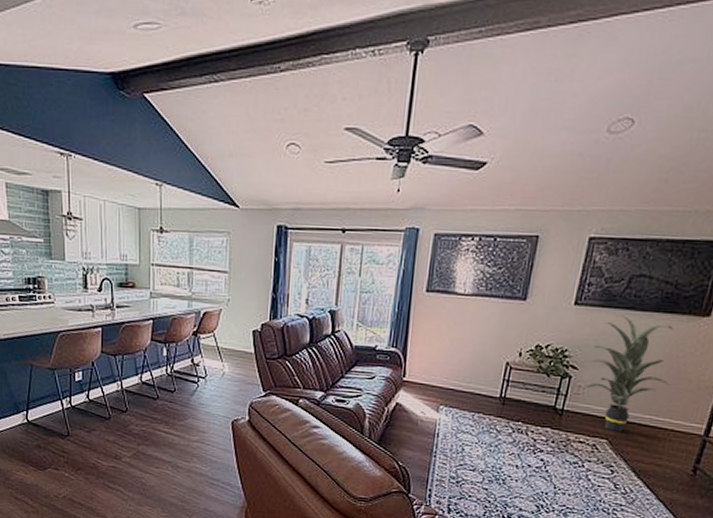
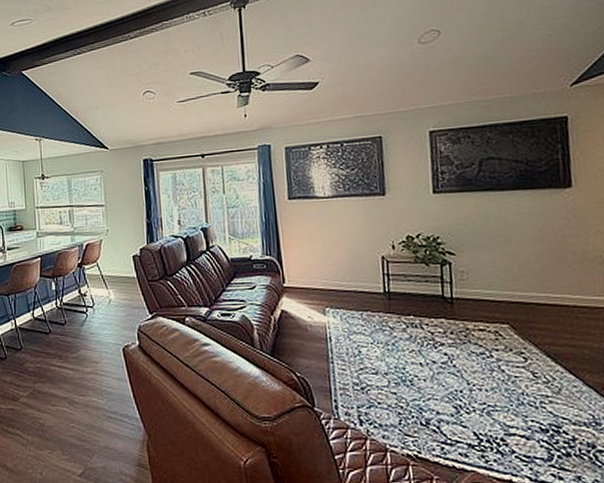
indoor plant: present [586,315,674,432] -> none [463,197,556,315]

